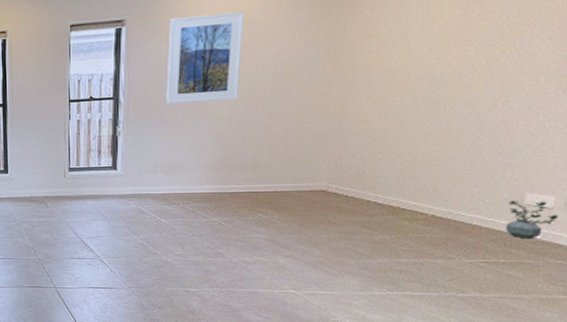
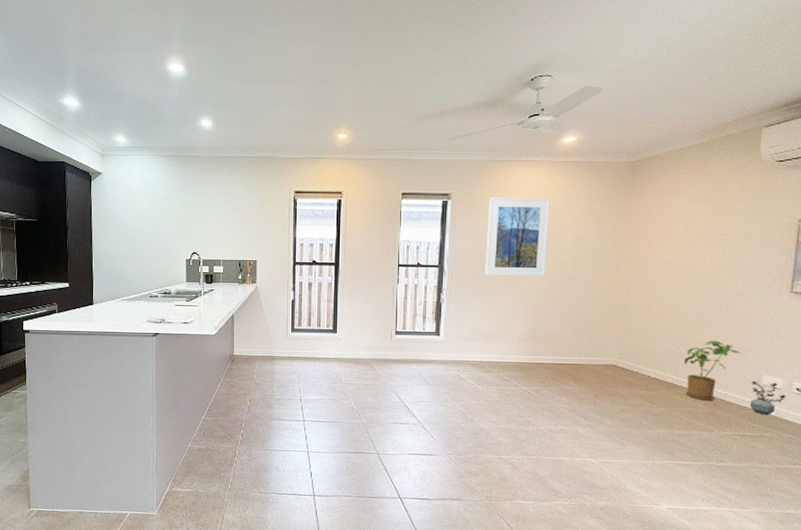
house plant: none [416,156,495,225] -> present [684,340,741,400]

